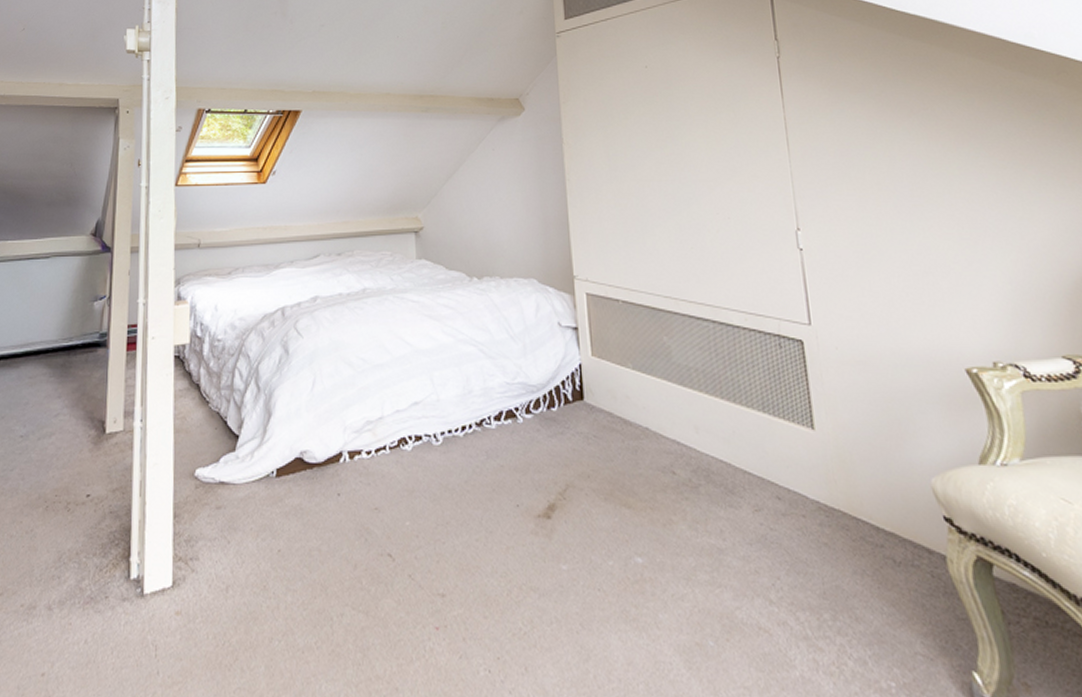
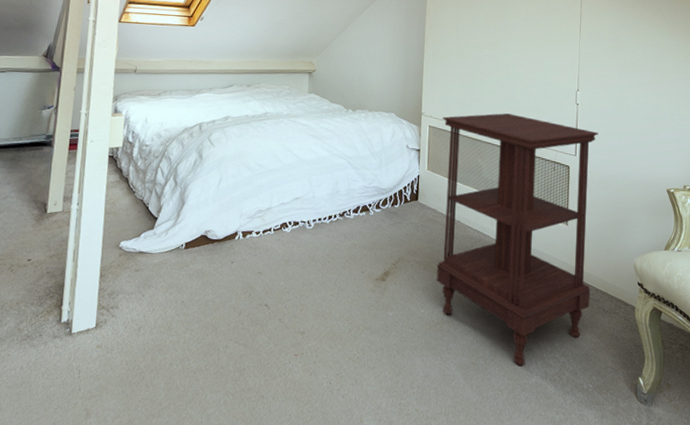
side table: none [604,269,870,651] -> present [436,113,599,366]

